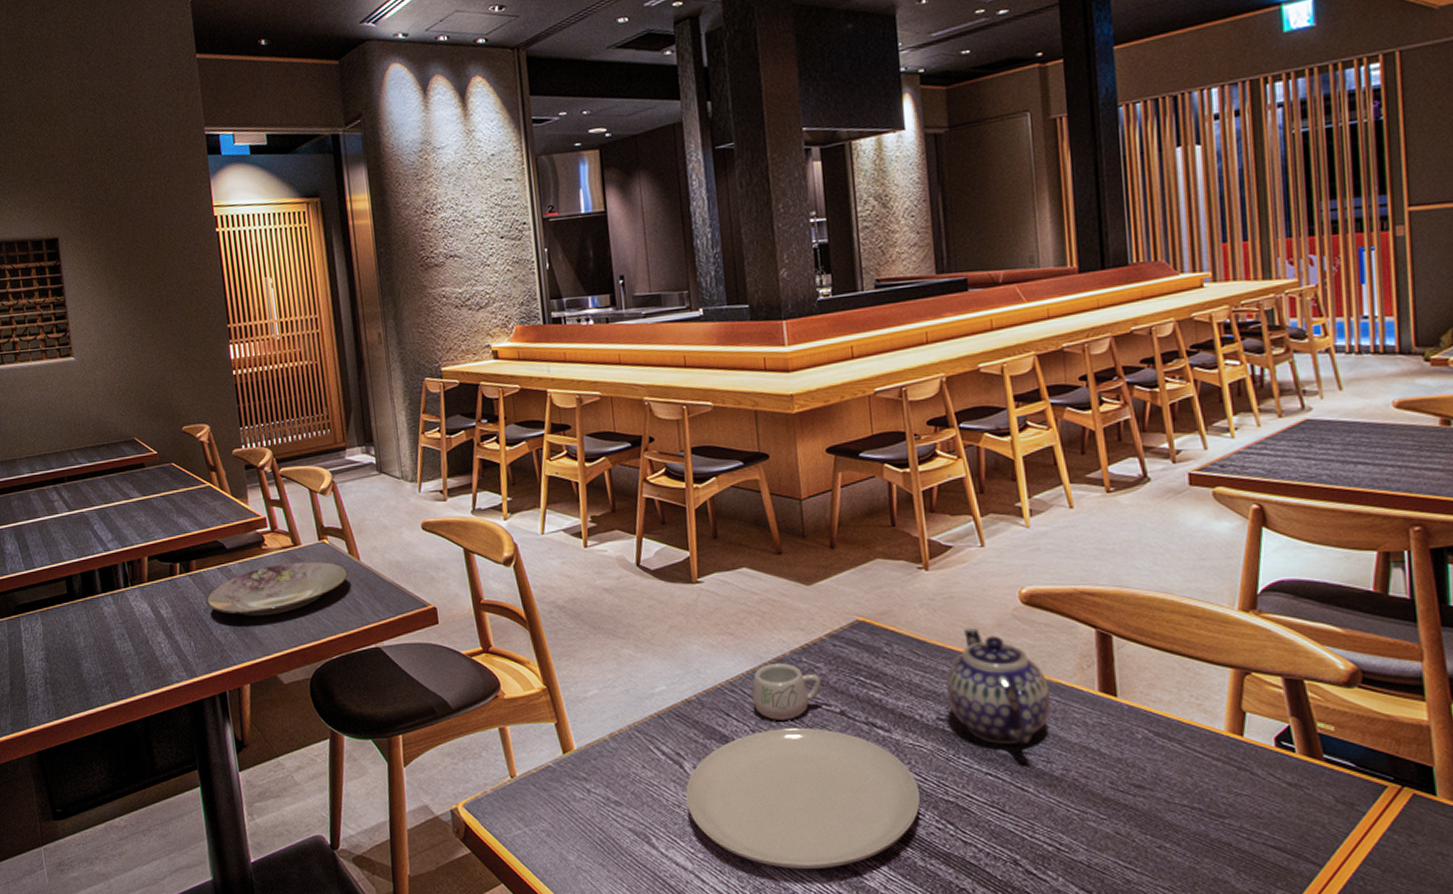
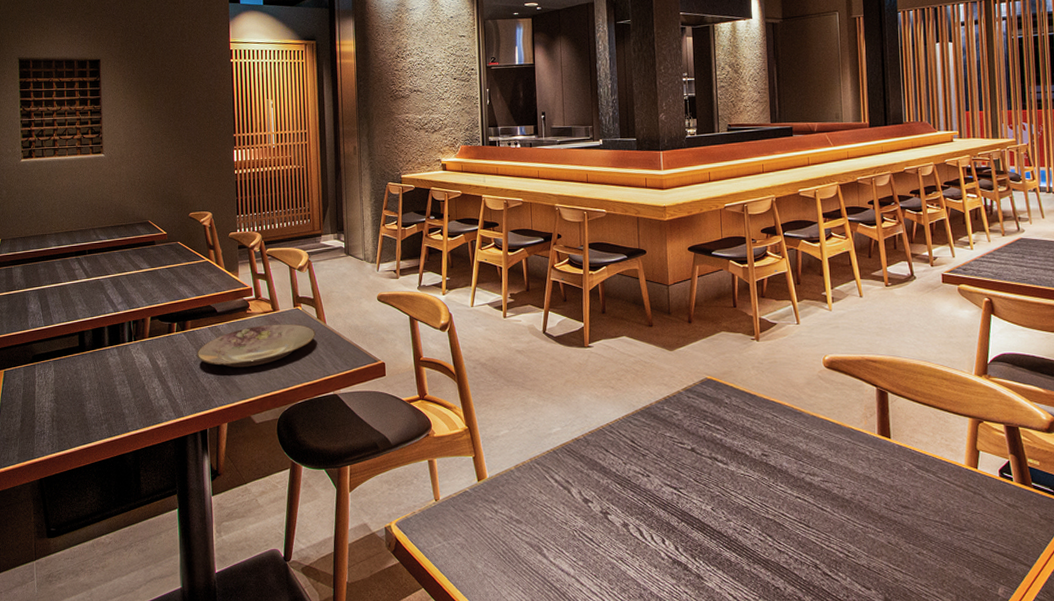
plate: present [686,727,921,870] -> none [572,461,748,574]
teacup: present [751,662,822,720] -> none [625,410,678,455]
teapot: present [946,627,1051,745] -> none [770,385,844,475]

